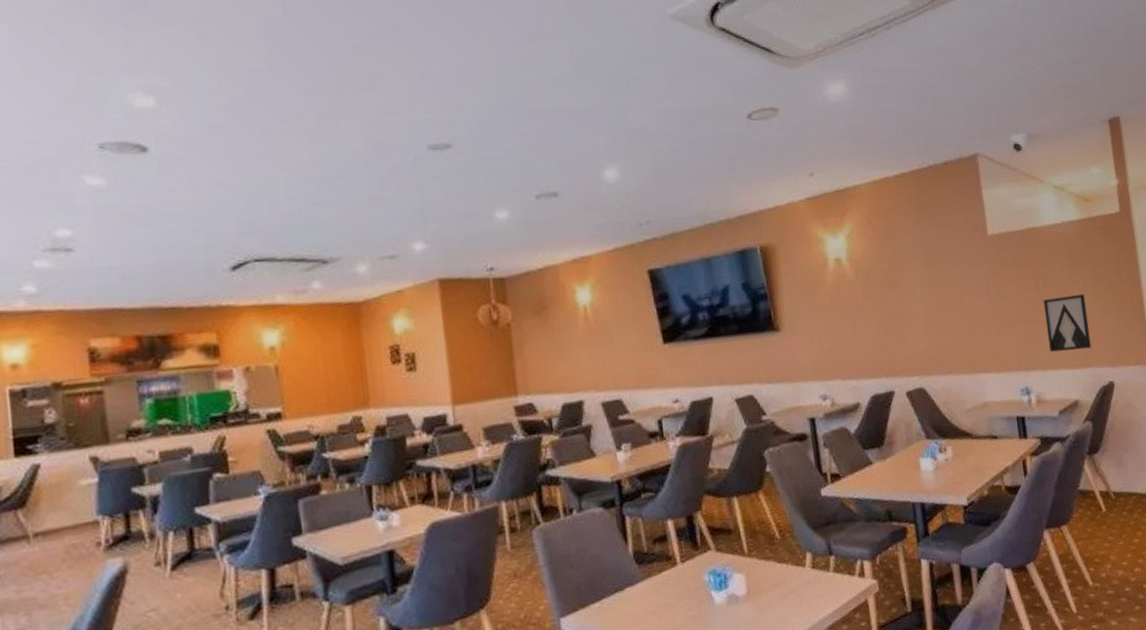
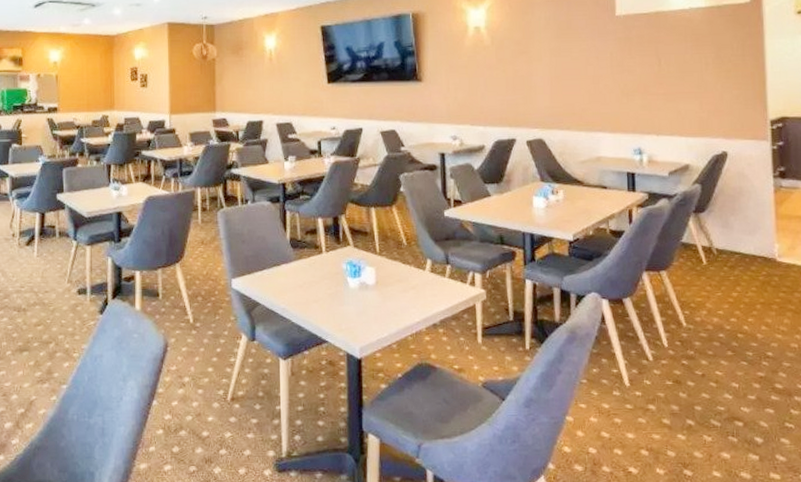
wall art: present [1044,294,1092,352] -> none [664,73,708,121]

